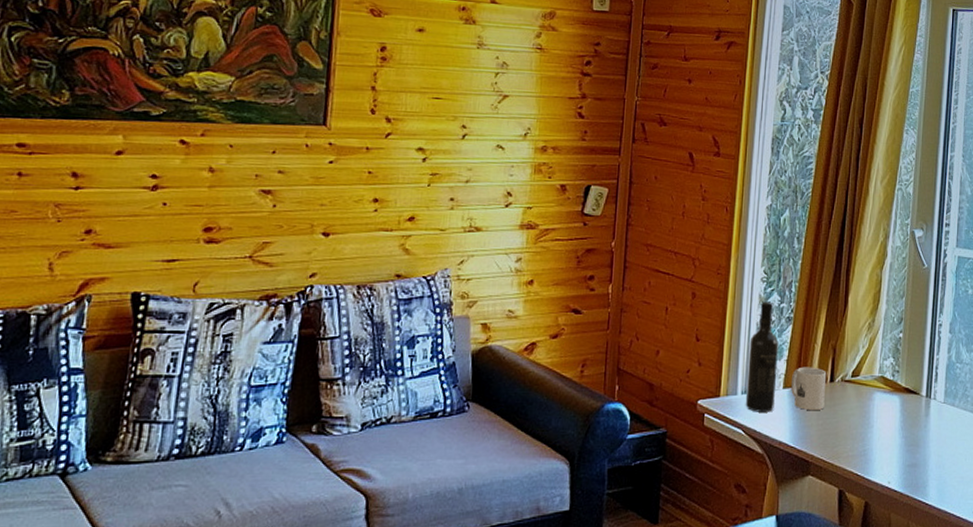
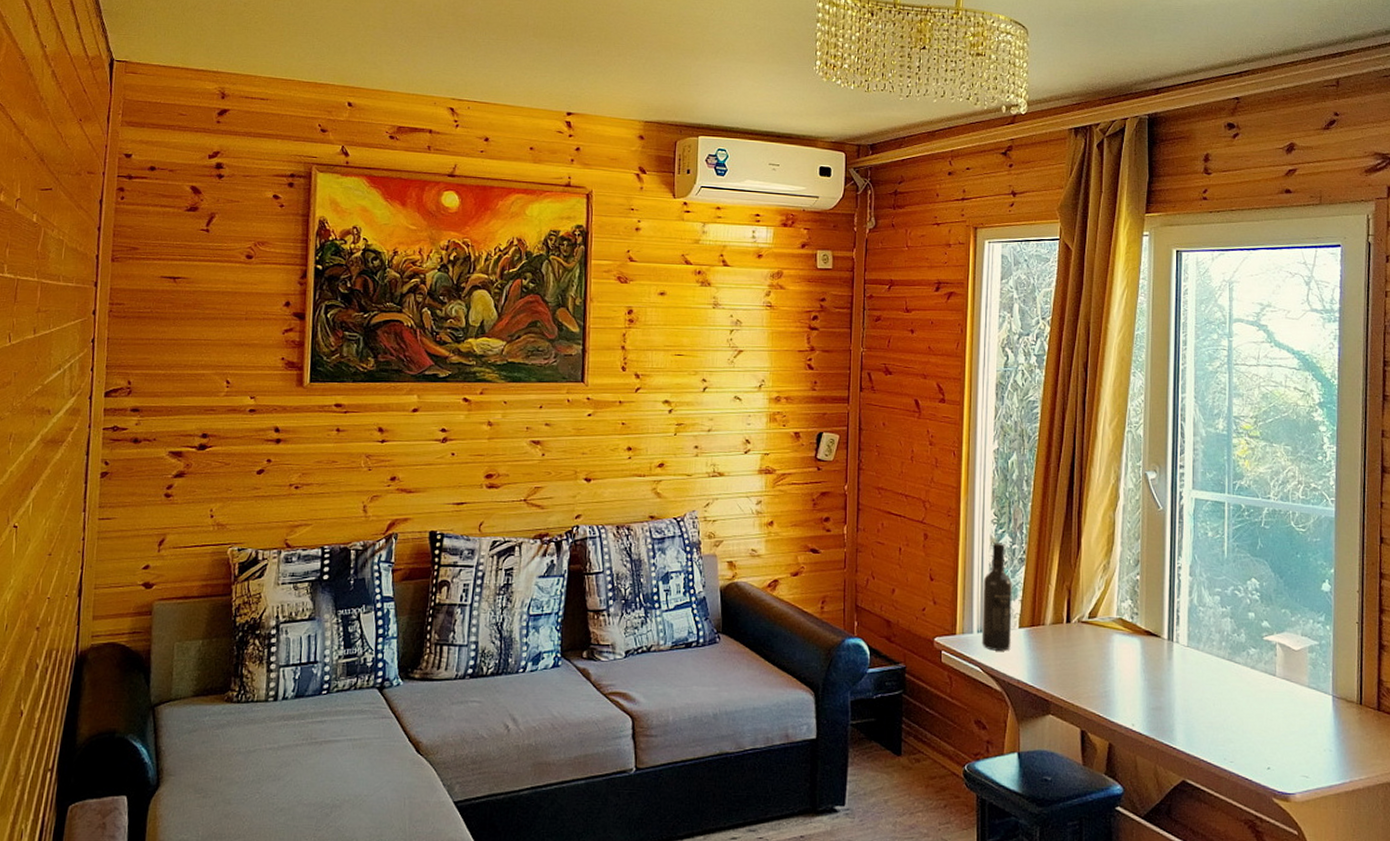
mug: present [791,366,827,411] -> none [1027,607,1063,651]

